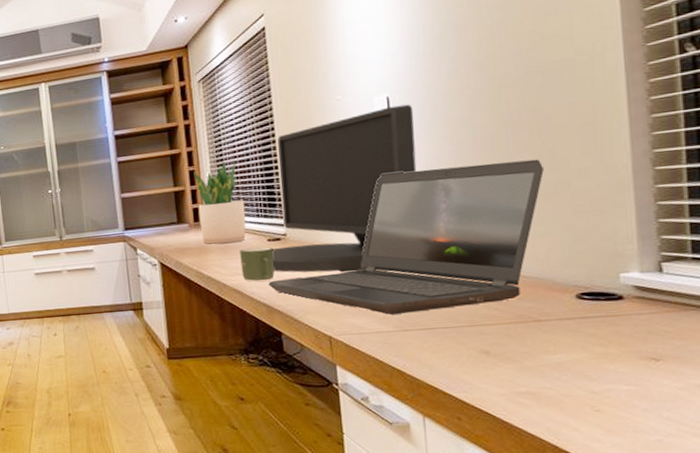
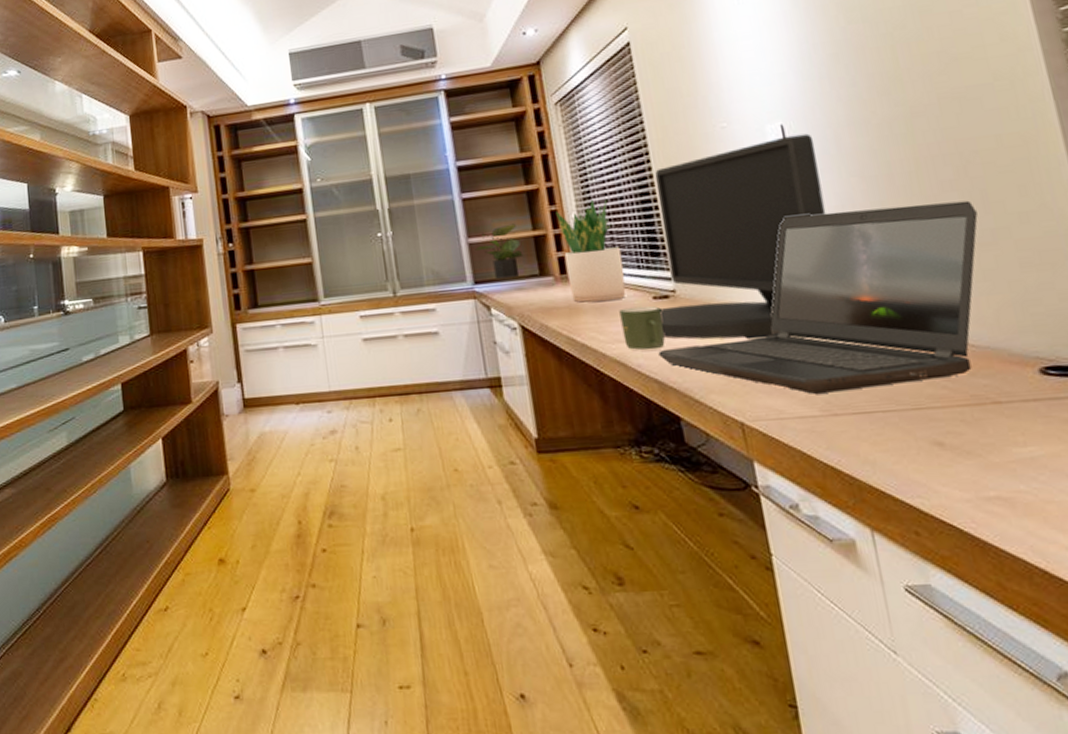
potted plant: none [126,181,165,227] -> present [475,223,524,280]

